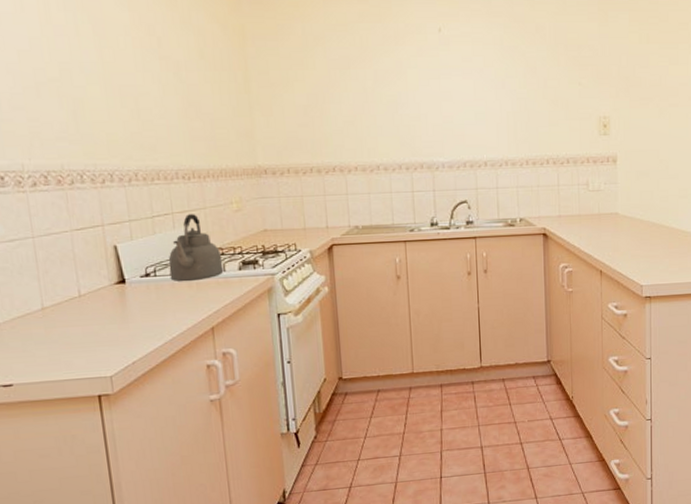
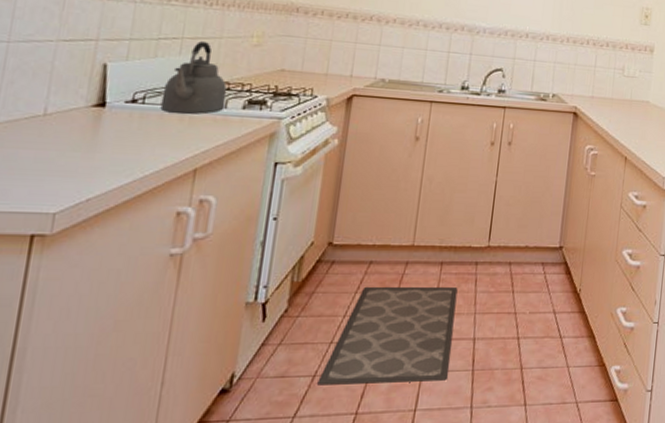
bath mat: none [354,404,463,494] -> present [317,286,458,385]

